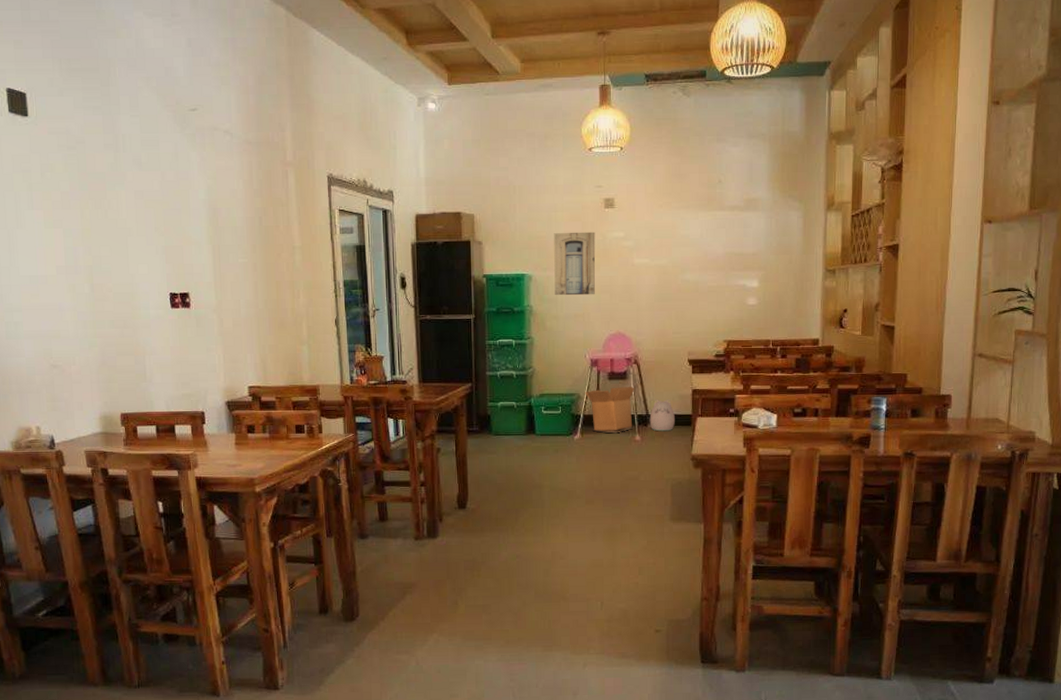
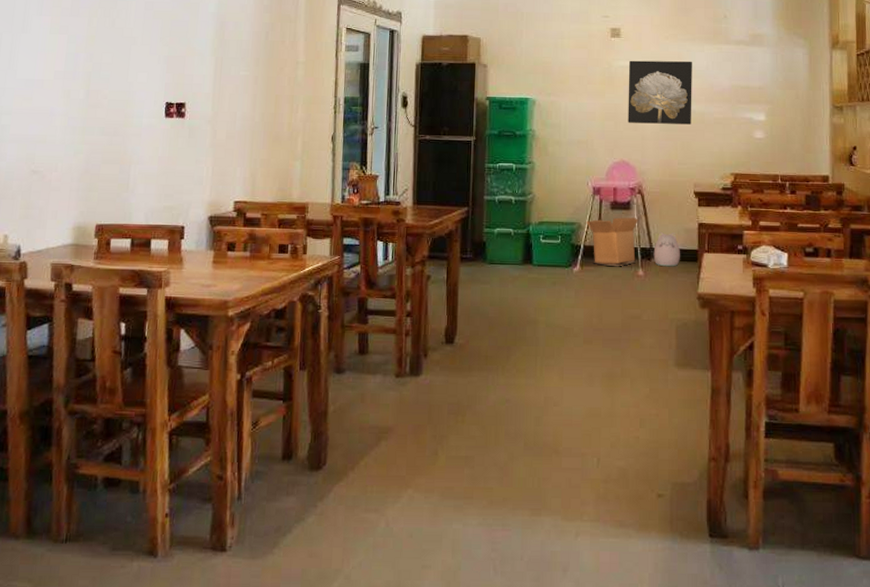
wall art: present [554,231,596,296] -> none [558,59,601,122]
wall art: none [623,229,686,295] -> present [628,60,692,125]

